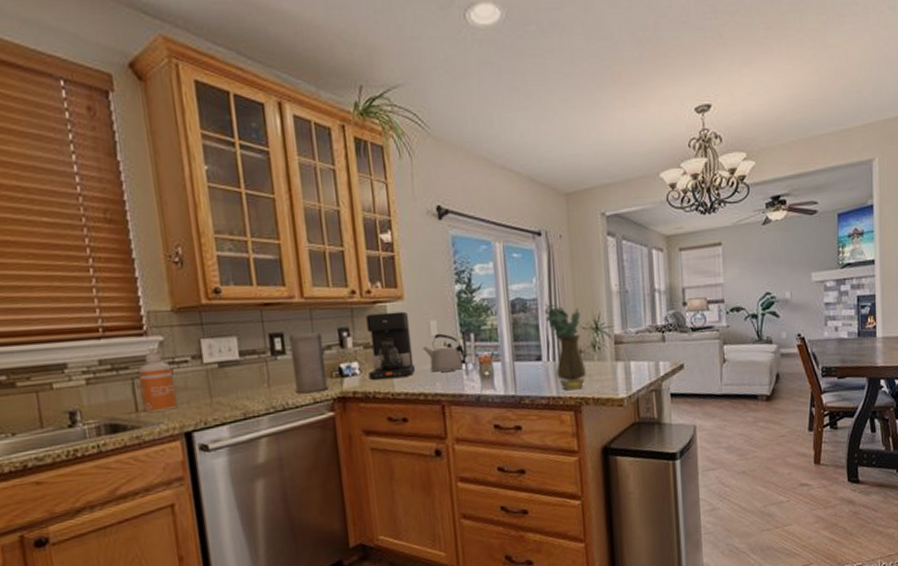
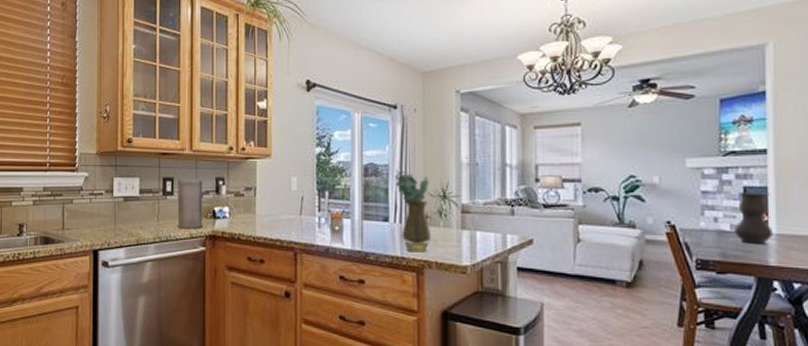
soap dispenser: present [138,347,178,414] -> none [68,181,92,232]
coffee maker: present [365,311,416,380] -> none [236,167,276,223]
kettle: present [423,333,467,373] -> none [284,189,320,224]
vase: none [851,300,880,349] -> present [735,192,774,244]

